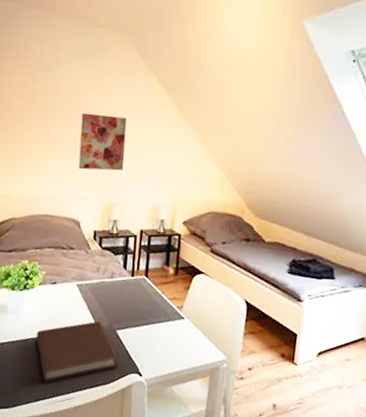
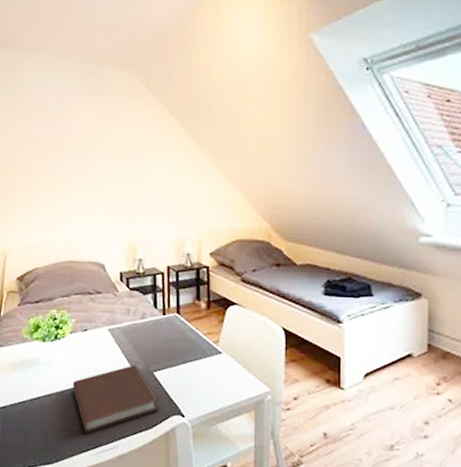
wall art: present [78,112,127,171] -> none [95,152,143,211]

